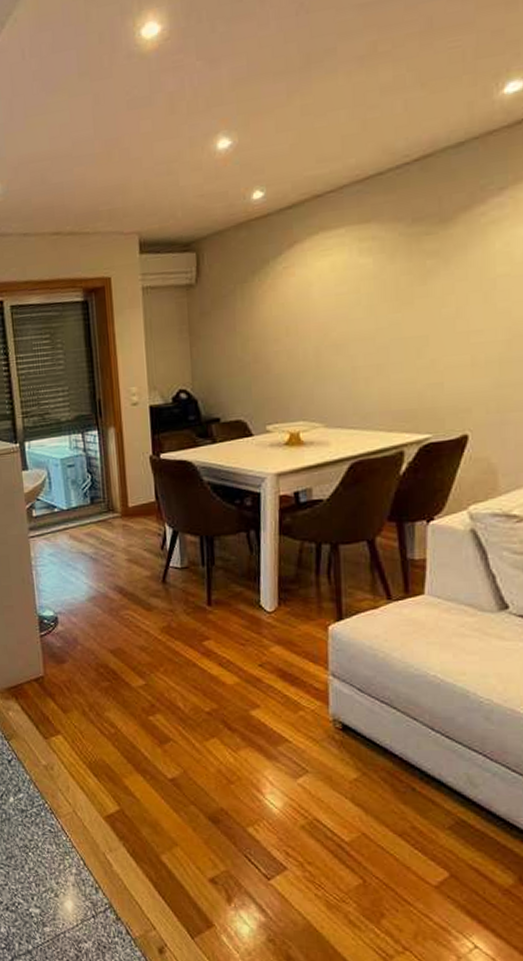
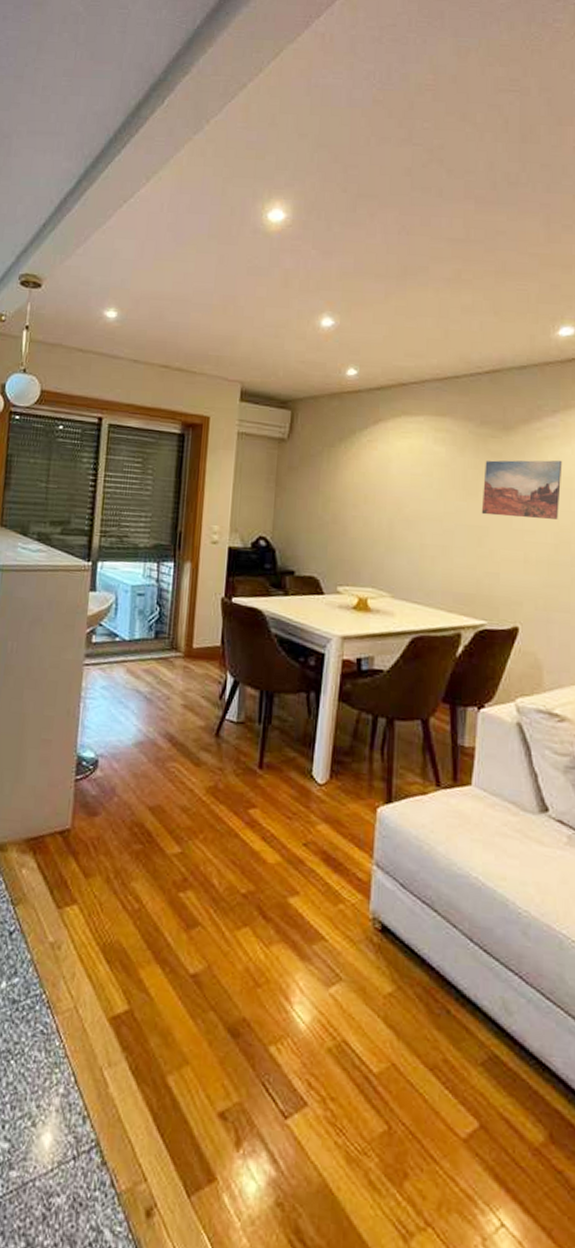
wall art: none [418,245,514,323] -> present [481,460,563,519]

